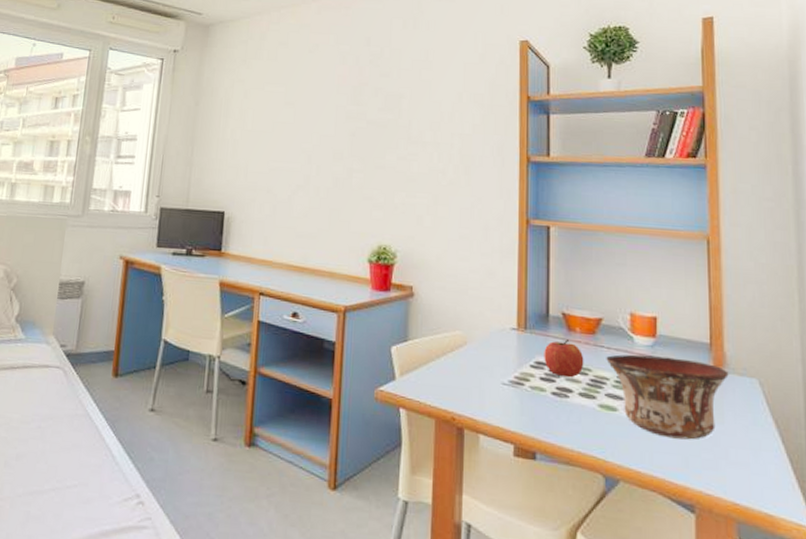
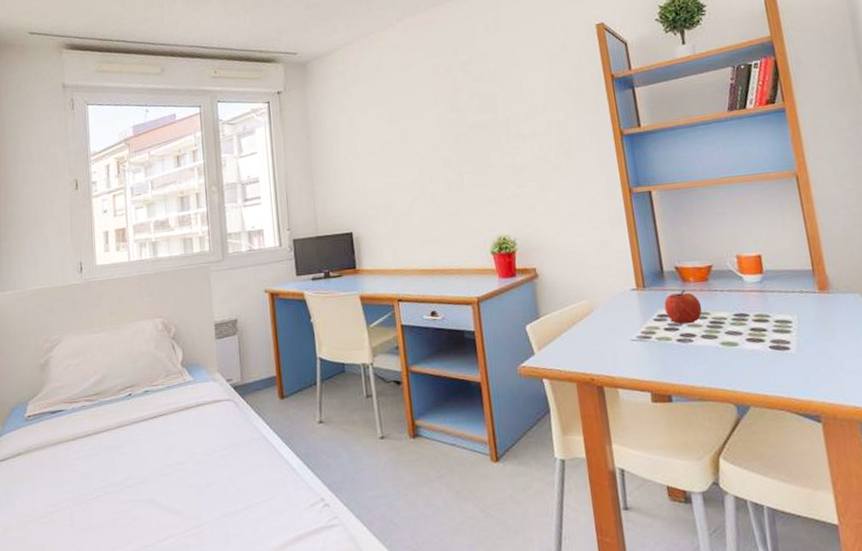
bowl: present [606,354,729,440] -> none [721,287,834,361]

